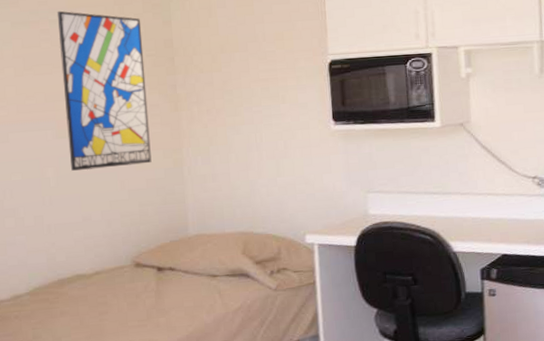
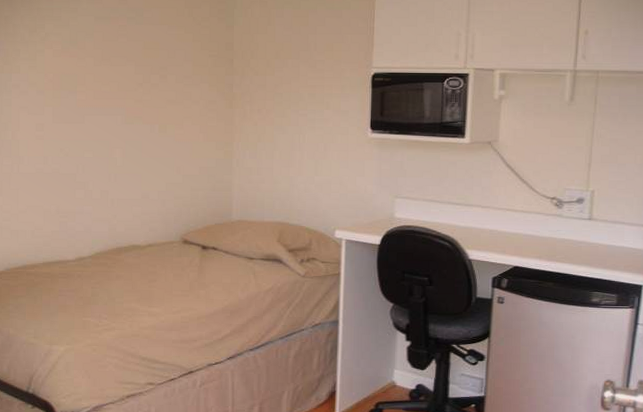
wall art: present [56,10,152,171] -> none [134,9,207,154]

